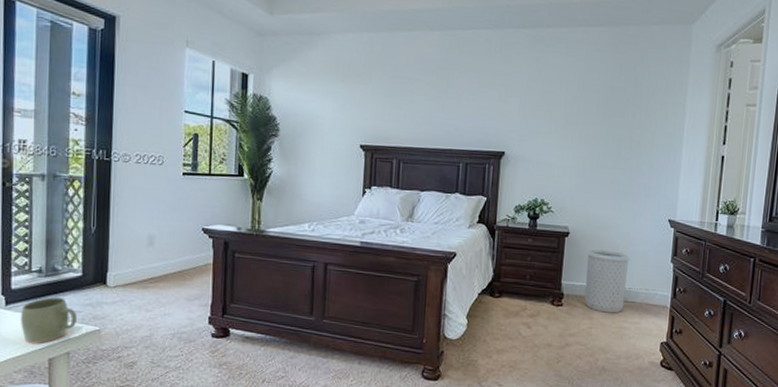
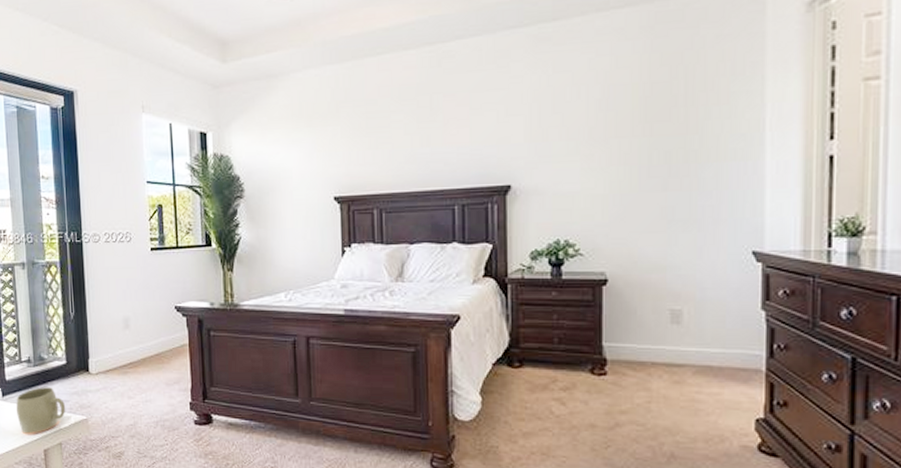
laundry basket: present [584,249,630,314] -> none [635,299,698,382]

